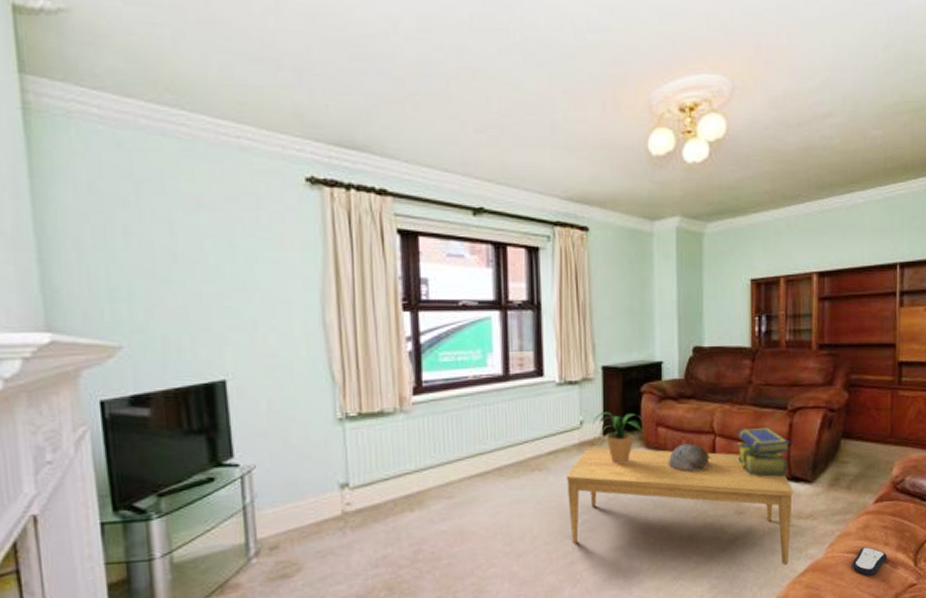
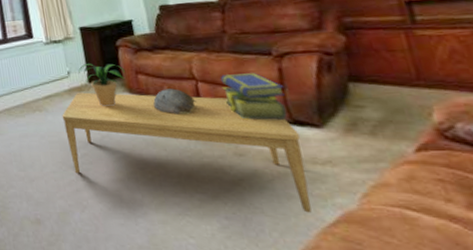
remote control: present [852,547,888,576] -> none [401,202,456,237]

